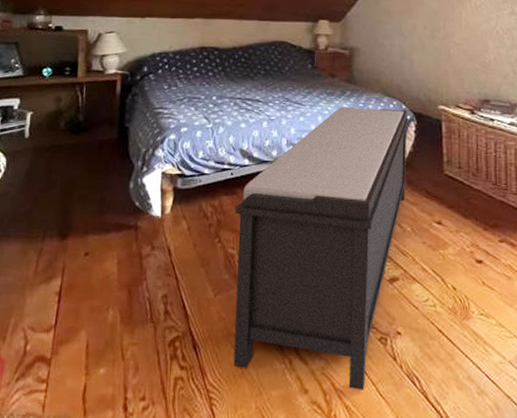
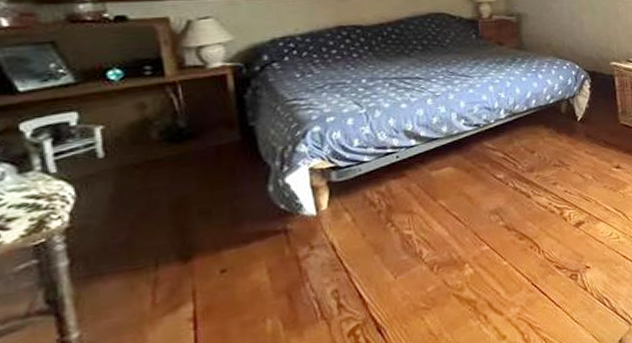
bench: present [234,106,409,390] -> none [406,70,585,336]

